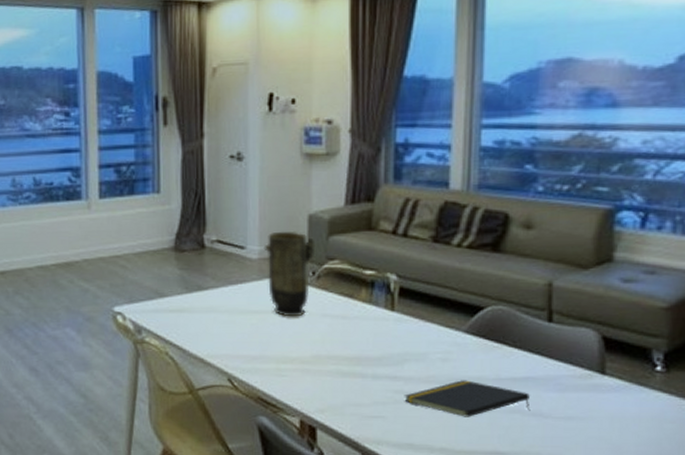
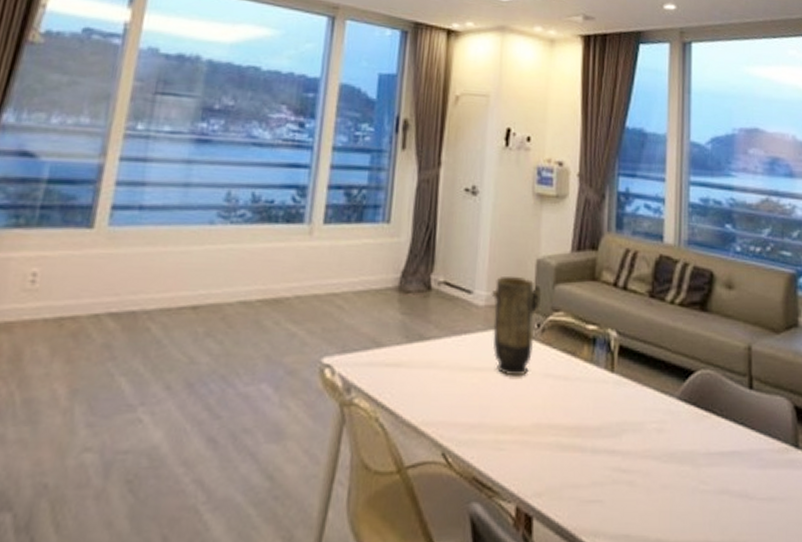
notepad: present [404,380,531,417] -> none [621,455,737,500]

